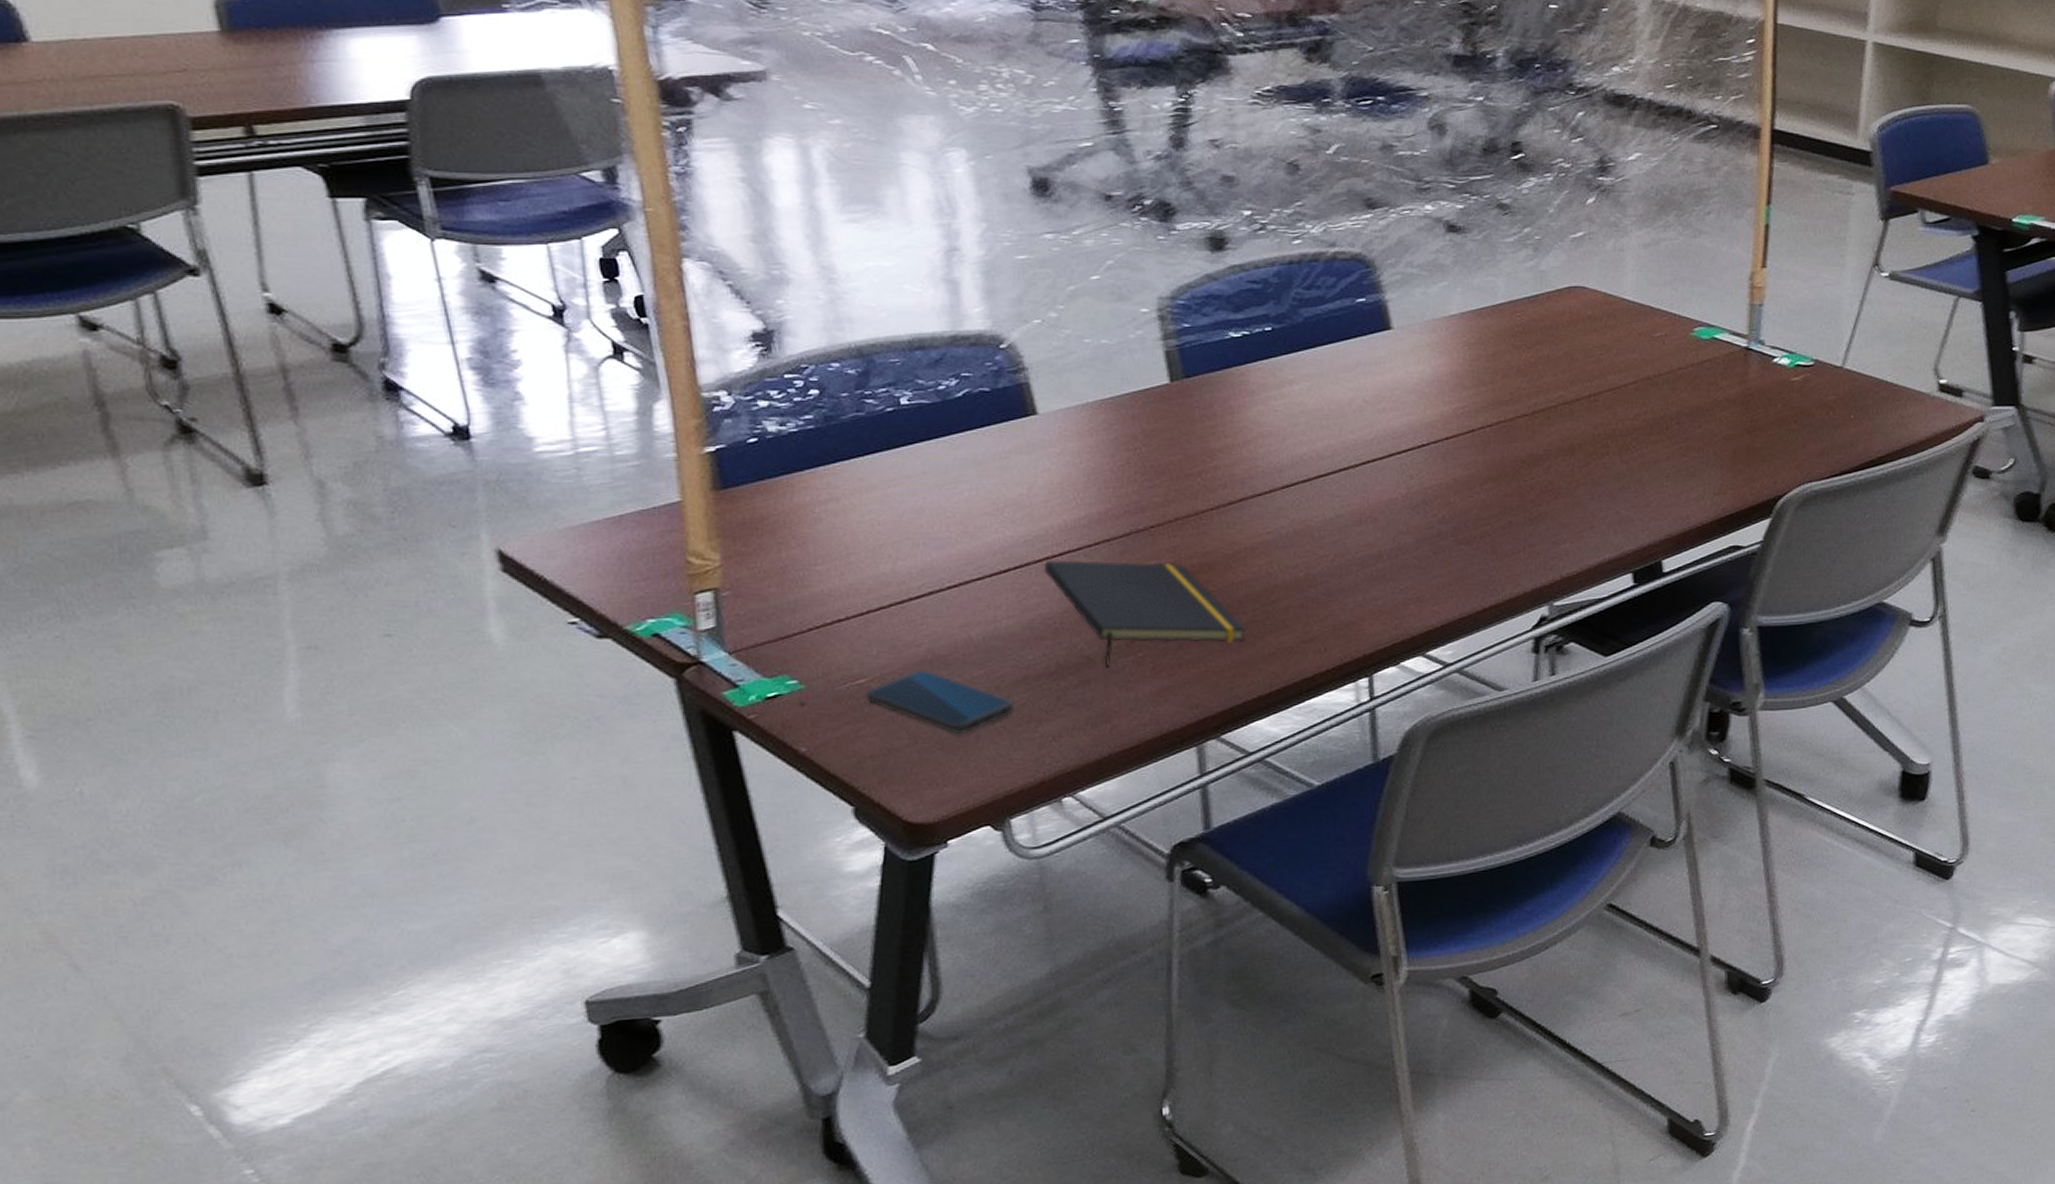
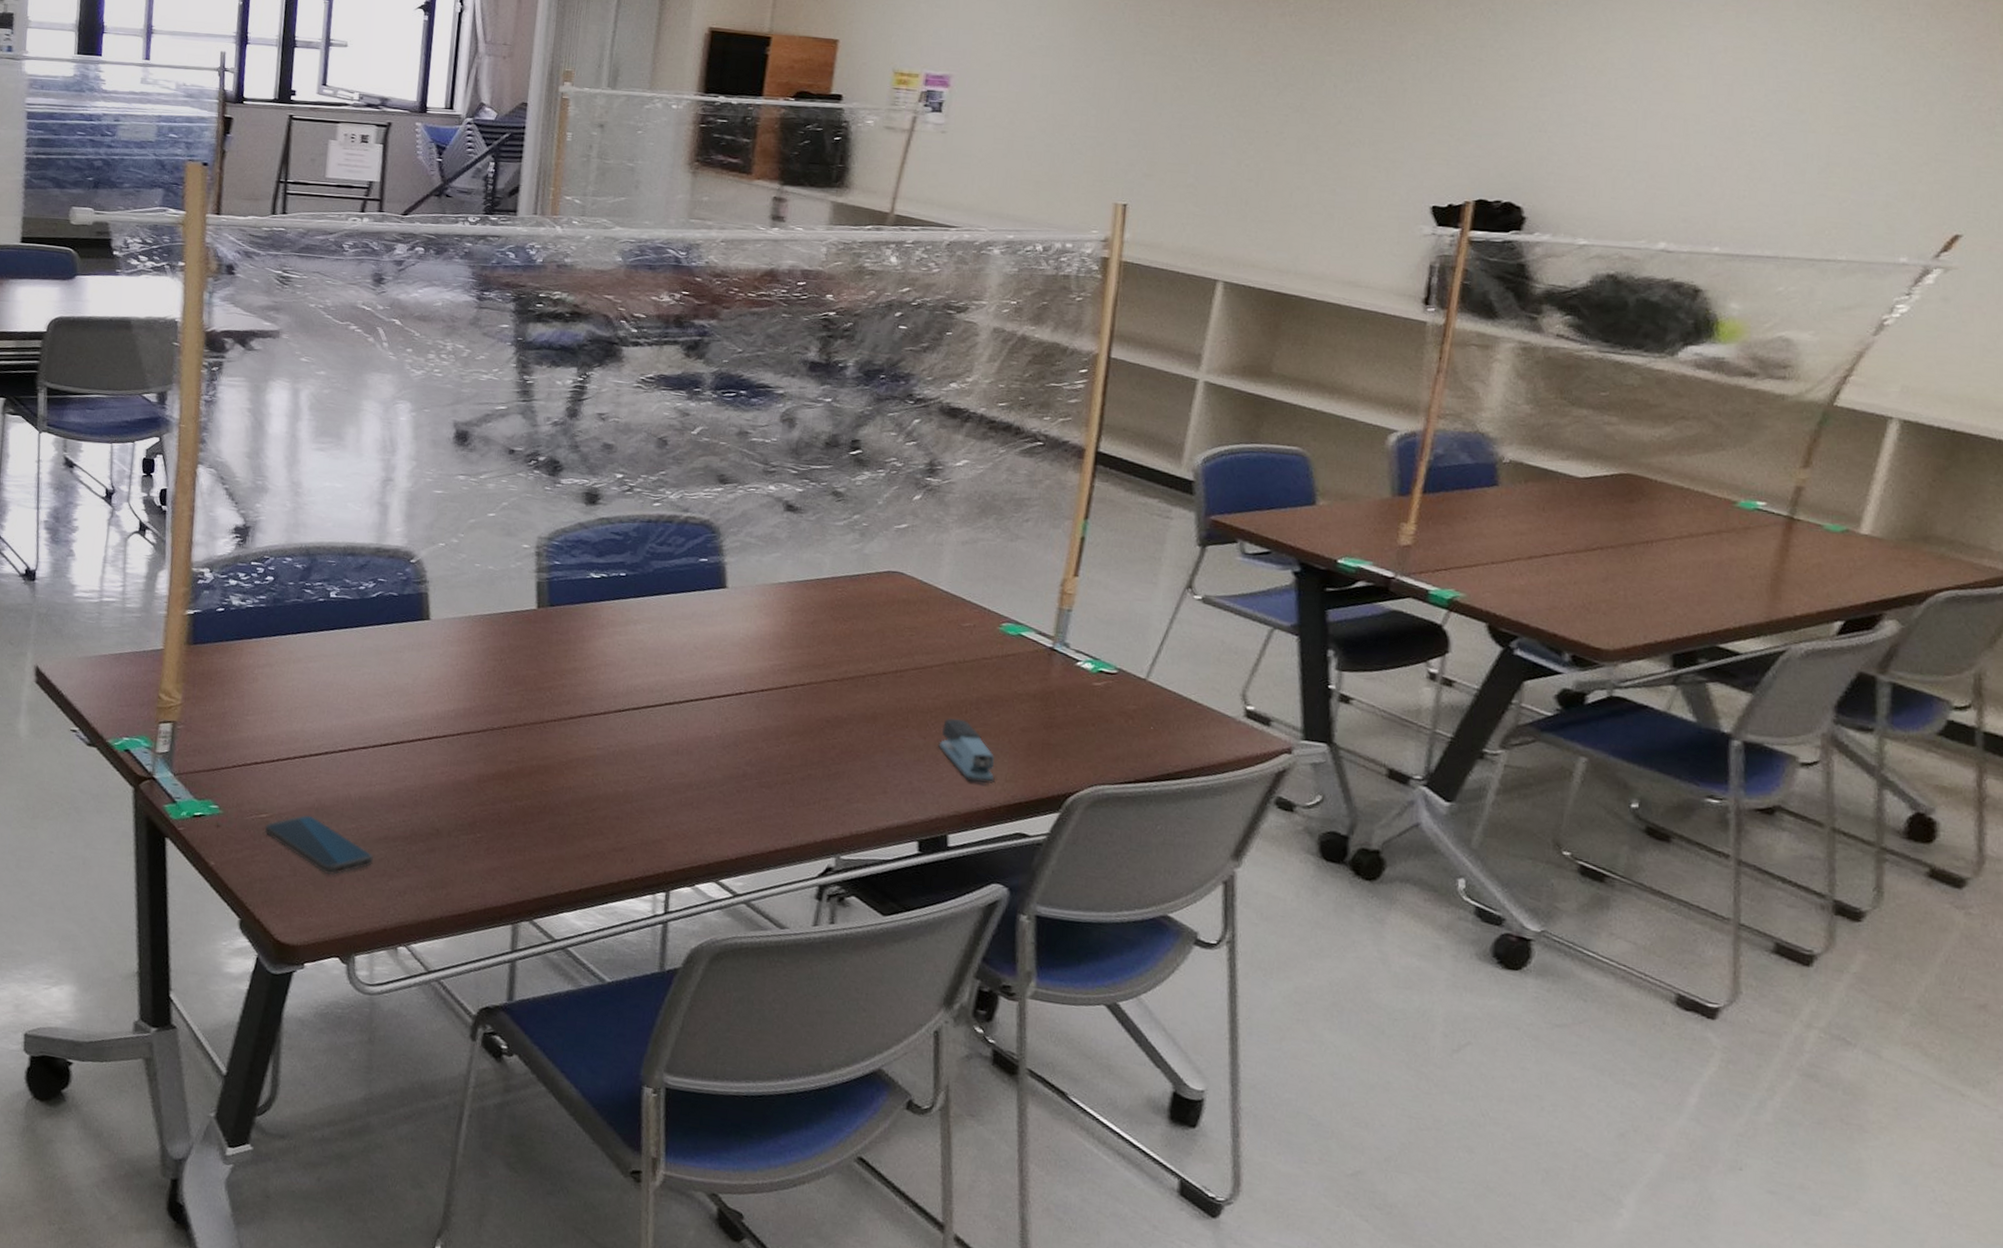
notepad: present [1044,559,1246,668] -> none [415,741,568,842]
stapler: none [1642,437,1703,501] -> present [938,717,995,784]

